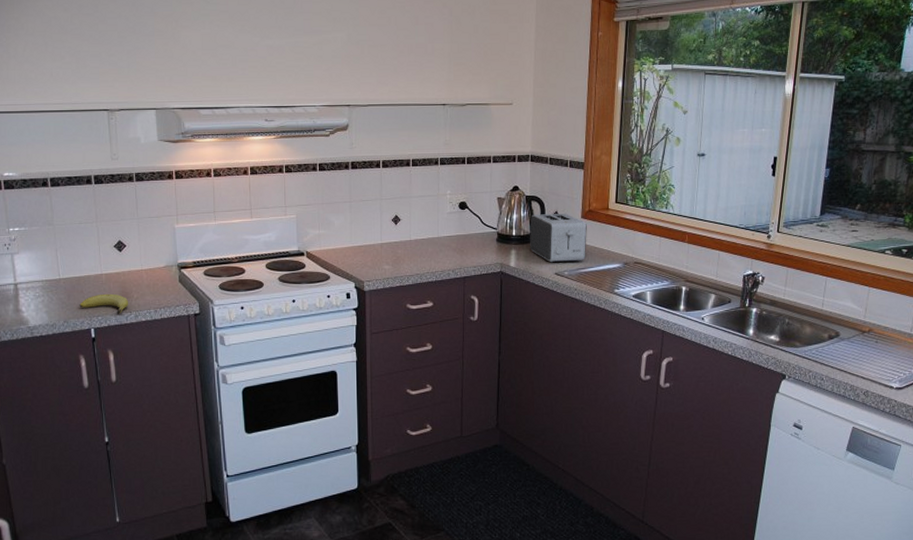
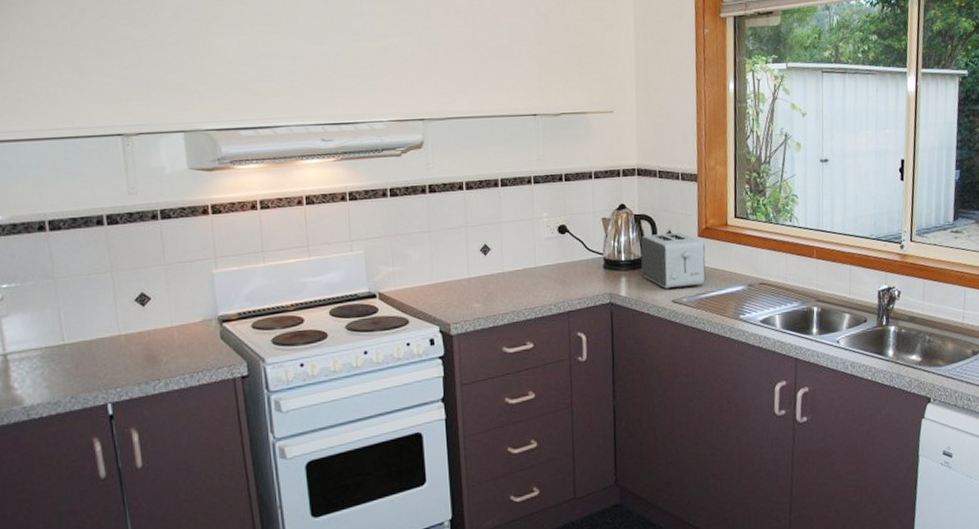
fruit: present [79,293,129,315] -> none [91,358,157,385]

